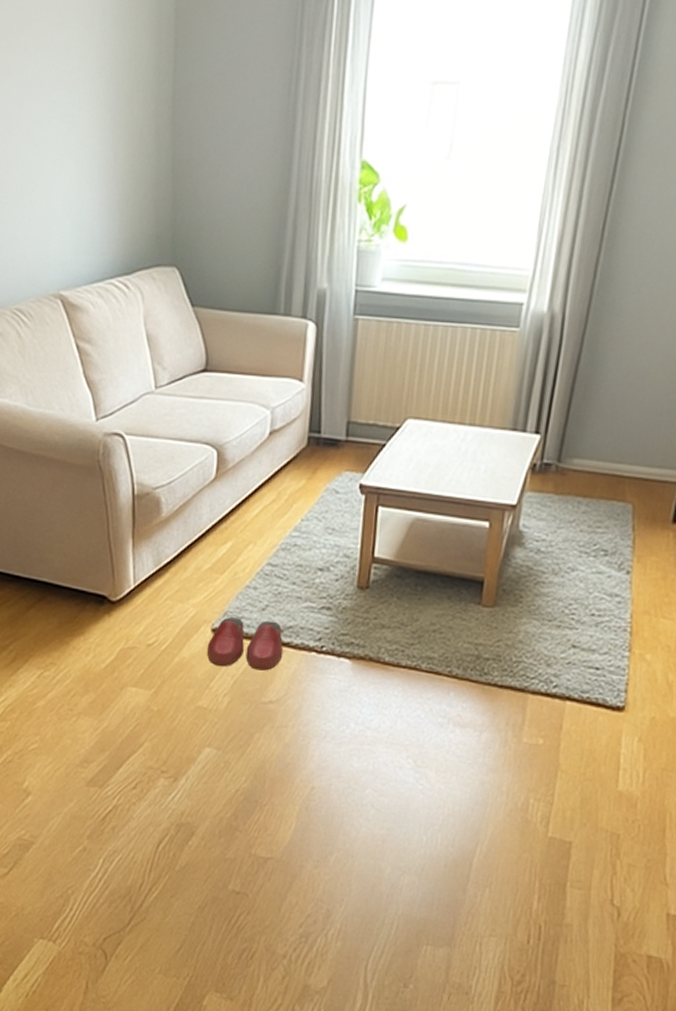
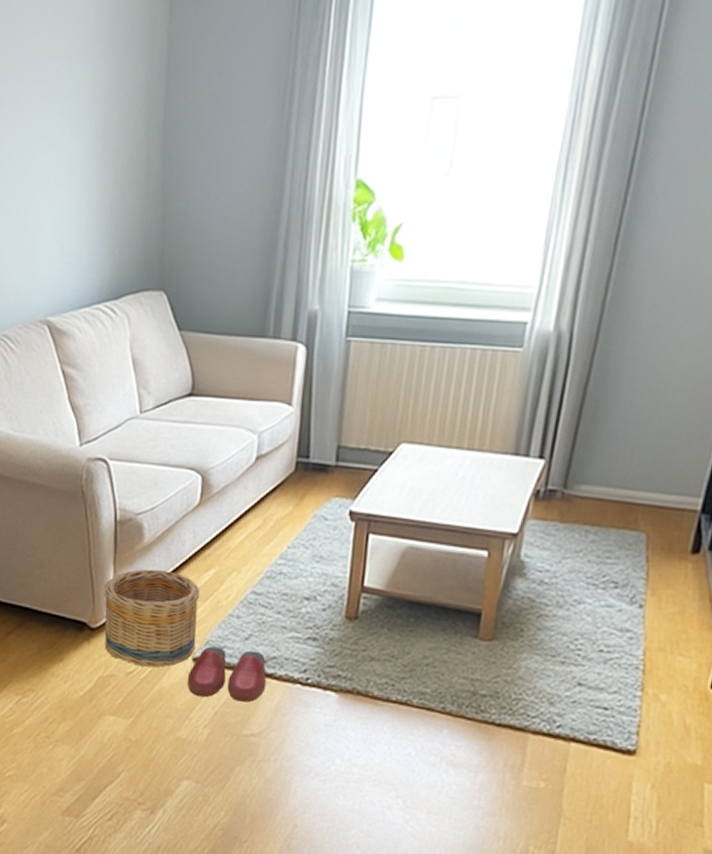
basket: none [123,542,218,639] -> present [104,569,200,667]

